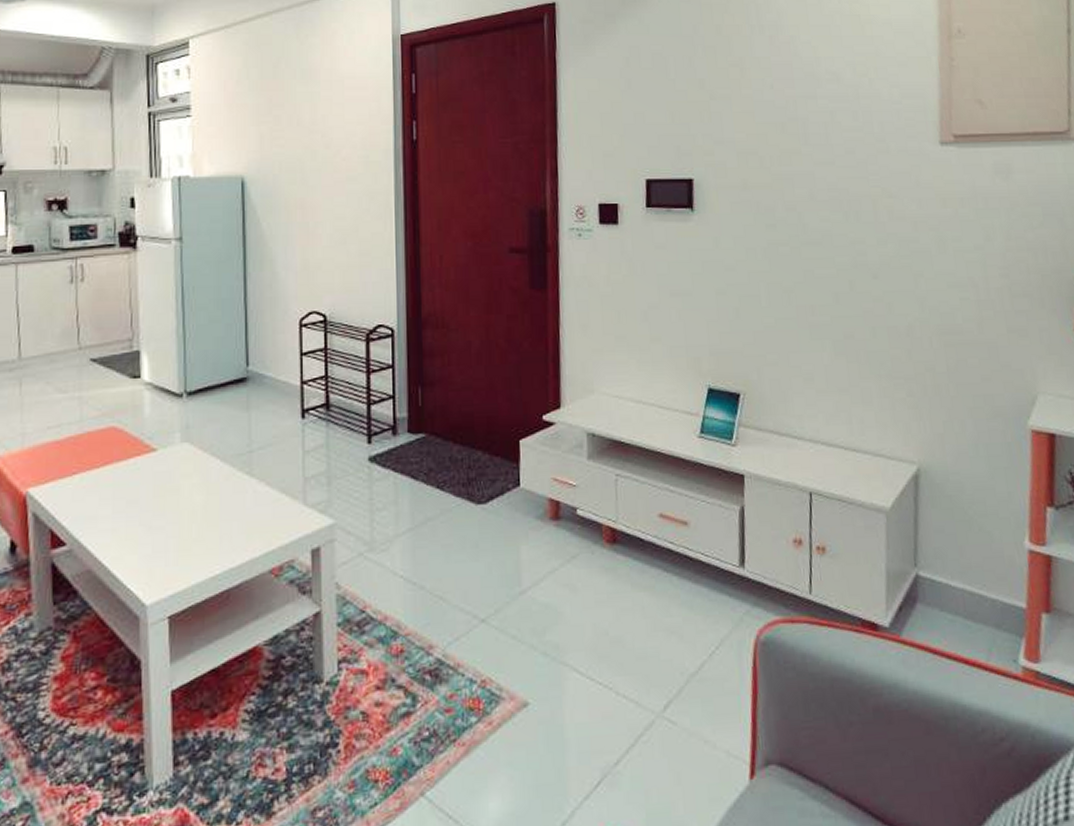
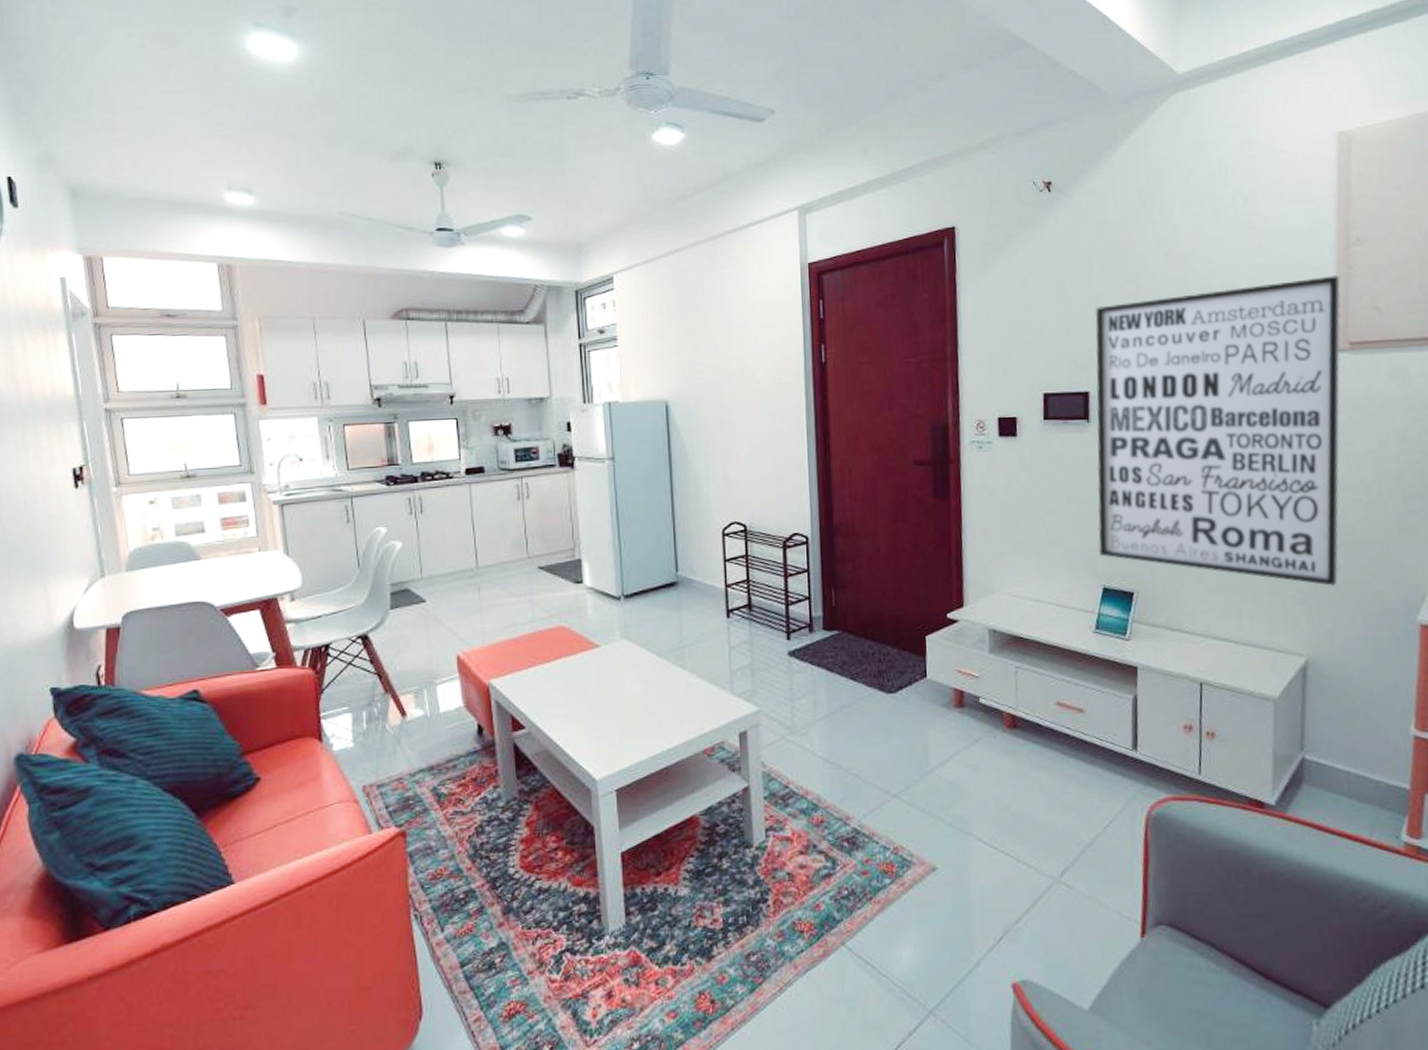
wall art: none [699,67,948,388] -> present [1095,275,1341,586]

